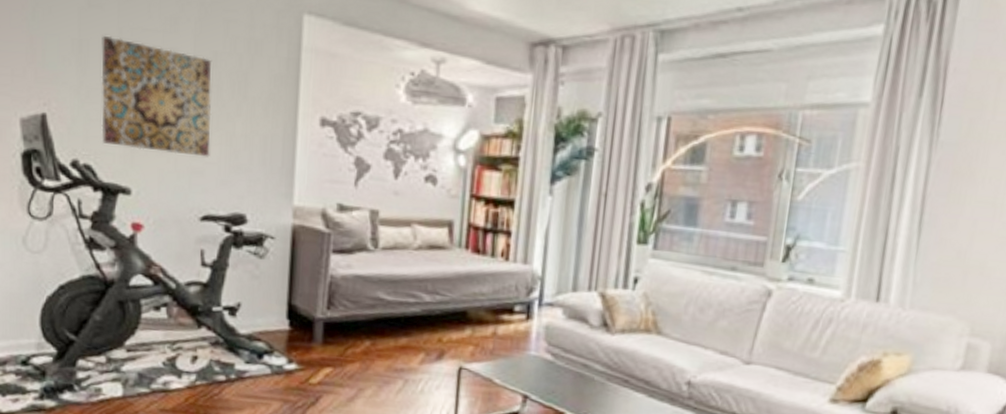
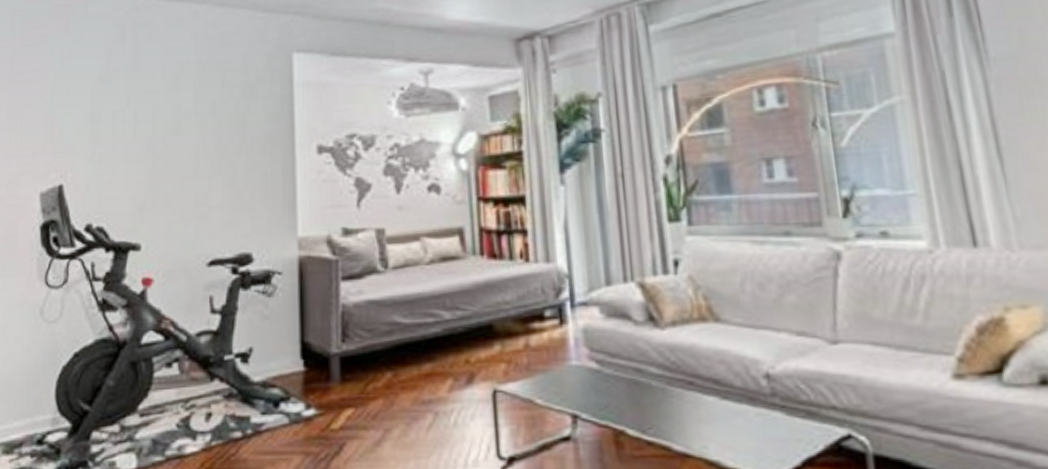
wall art: present [101,36,212,157] -> none [112,104,214,205]

